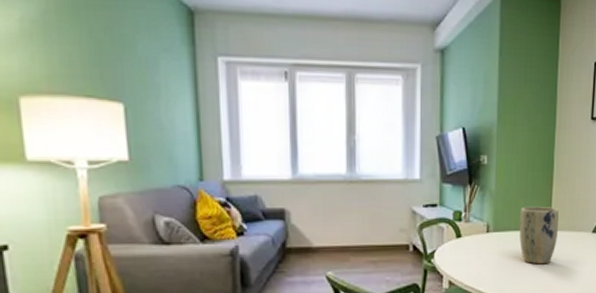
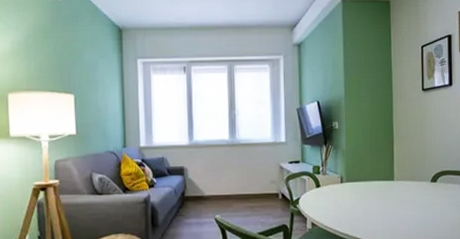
plant pot: present [519,206,559,265] -> none [367,161,401,209]

